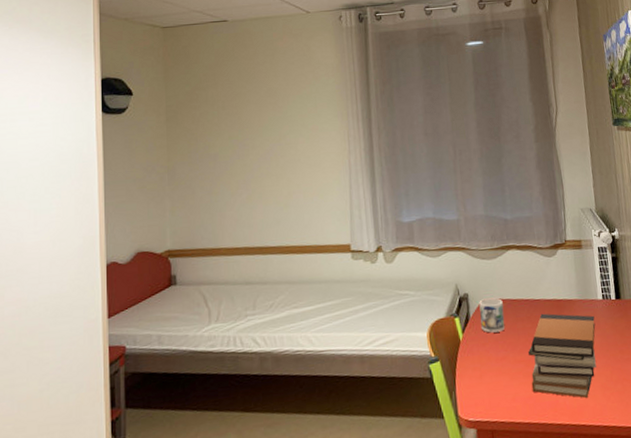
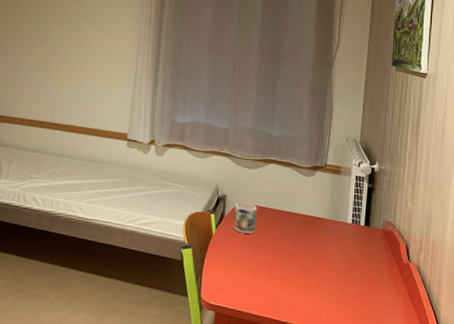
book stack: present [527,313,596,398] -> none [271,225,341,306]

